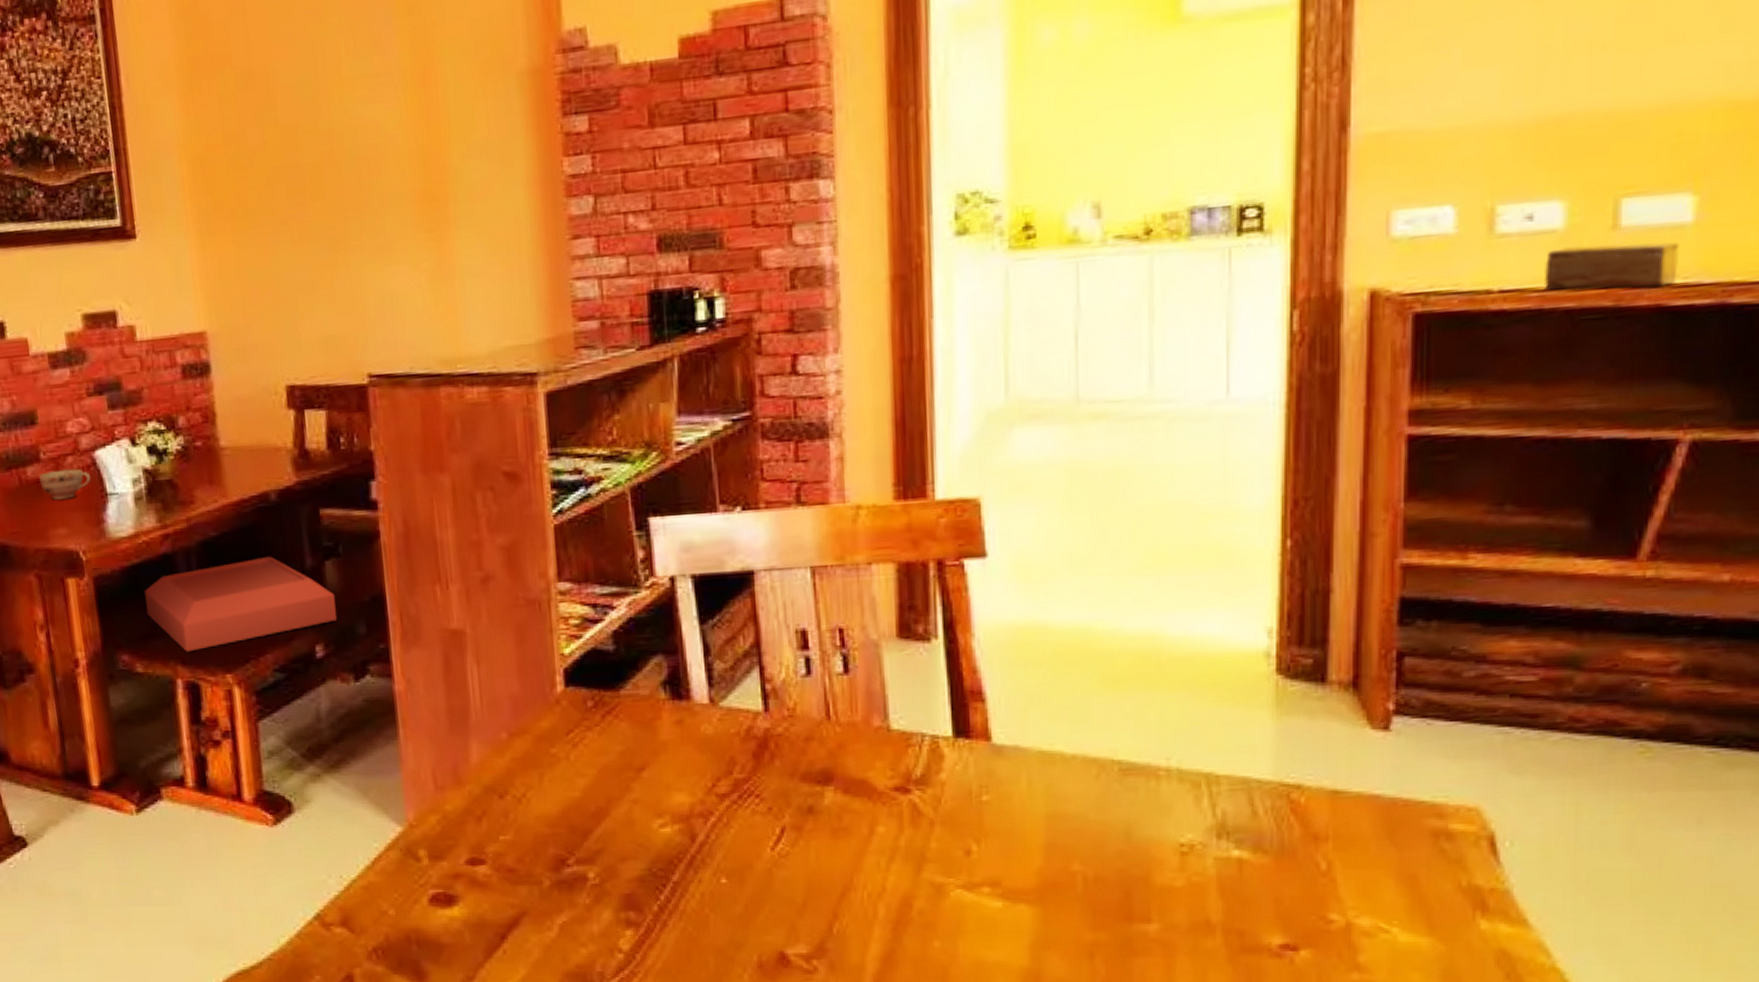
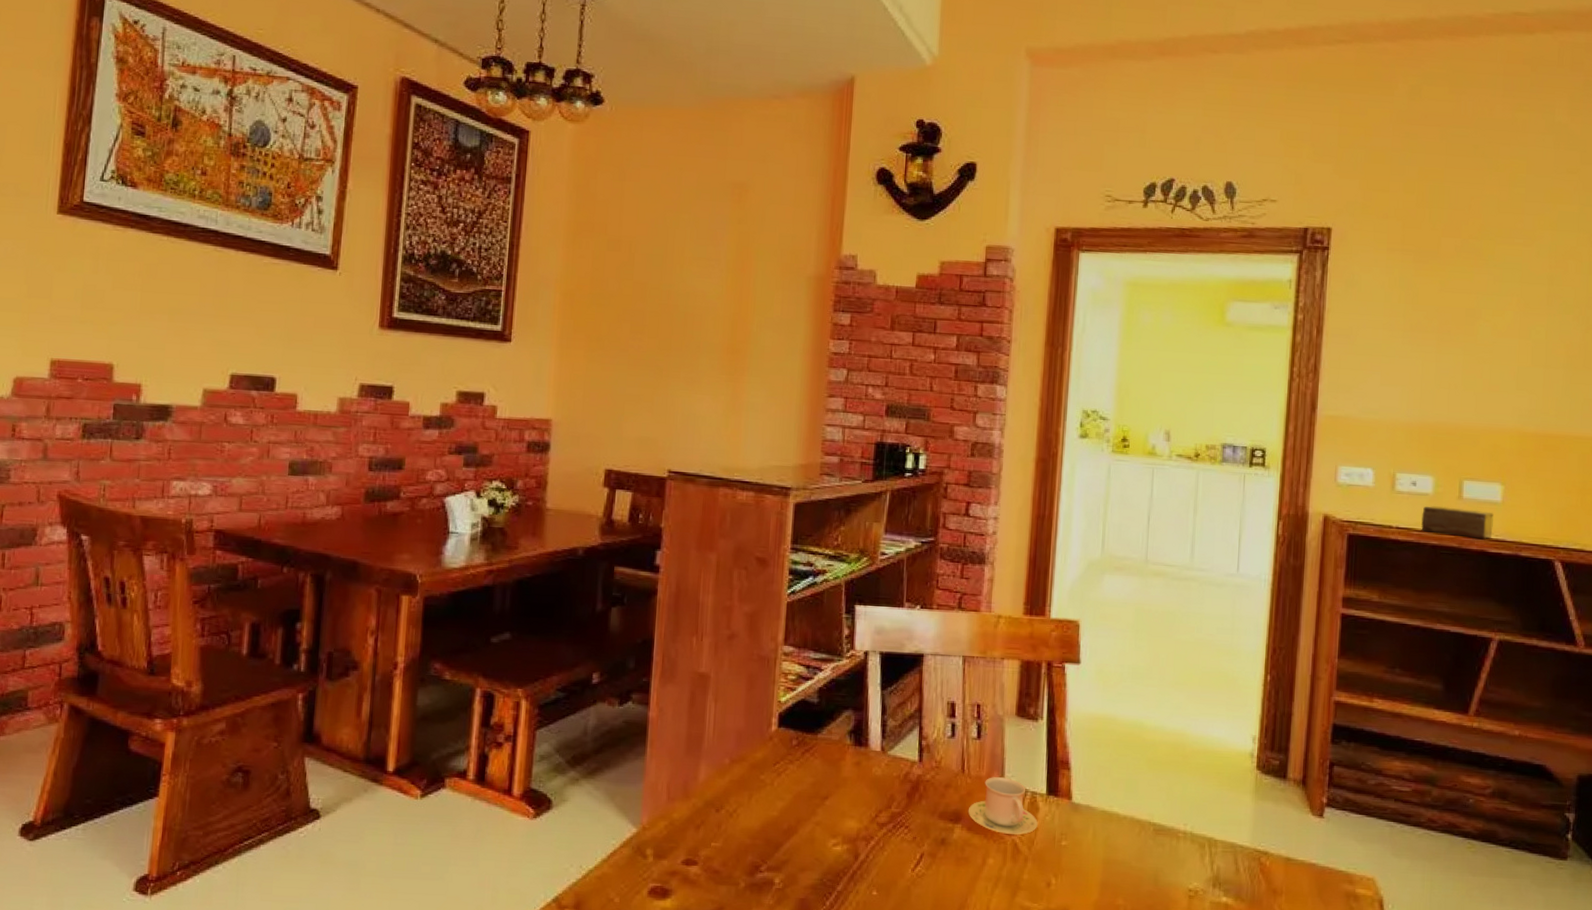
teacup: present [39,468,91,500] -> none [396,508,438,532]
seat cushion: present [144,556,337,652] -> none [463,598,615,667]
cup and saucer: none [841,720,944,794] -> present [968,777,1038,835]

